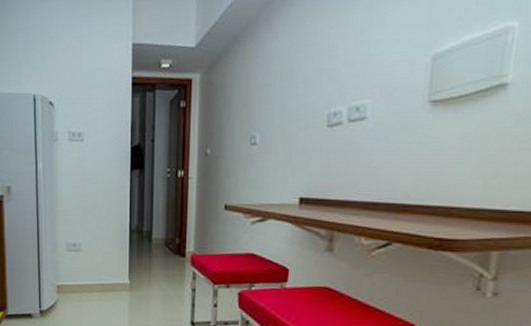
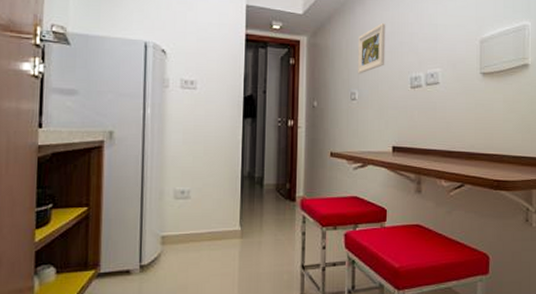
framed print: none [259,46,299,114] -> present [357,22,386,74]

